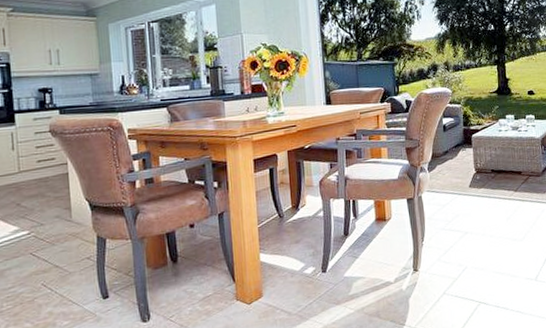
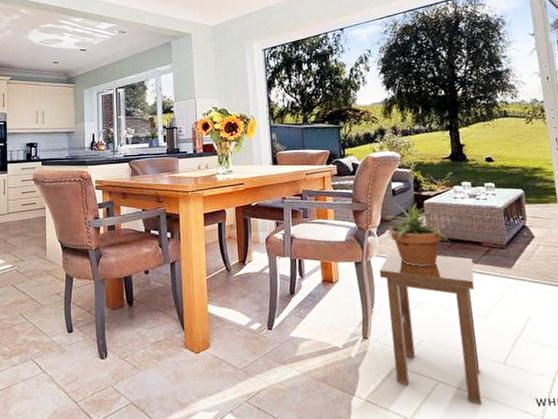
stool: none [429,185,516,319] -> present [379,251,481,404]
potted plant: none [434,137,493,198] -> present [383,202,449,267]

